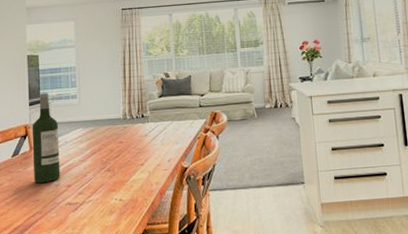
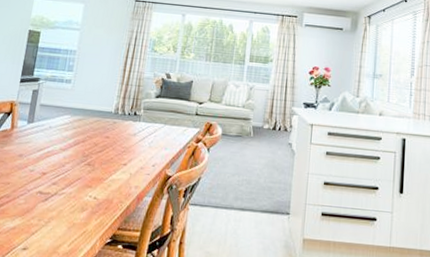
wine bottle: present [32,93,60,184] -> none [9,71,47,166]

